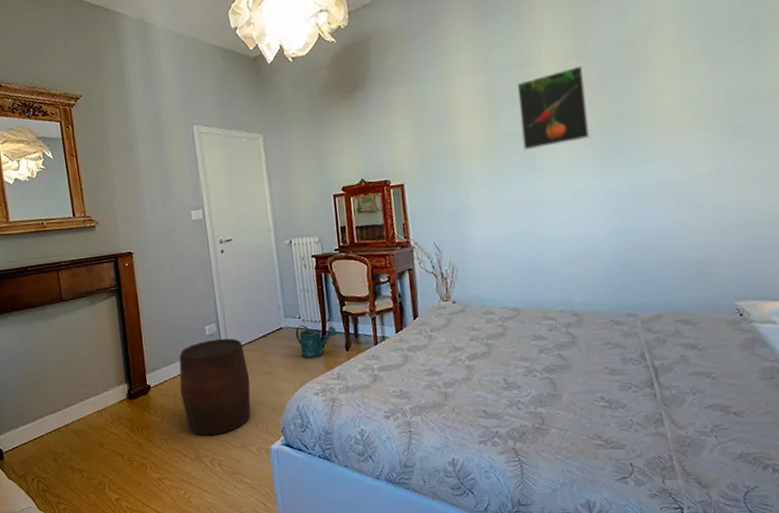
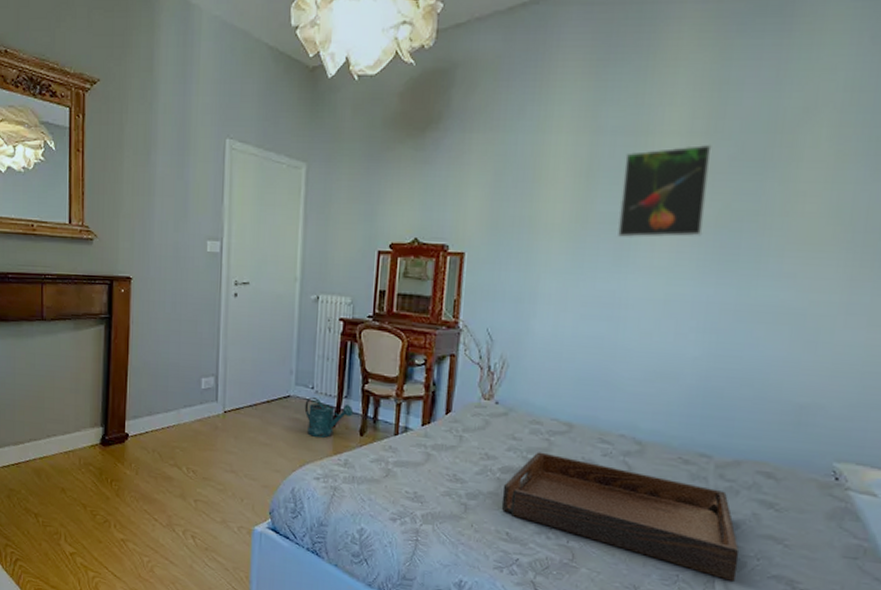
stool: present [179,338,251,436] -> none [161,395,244,504]
serving tray: none [473,336,679,417] -> present [501,452,740,582]

